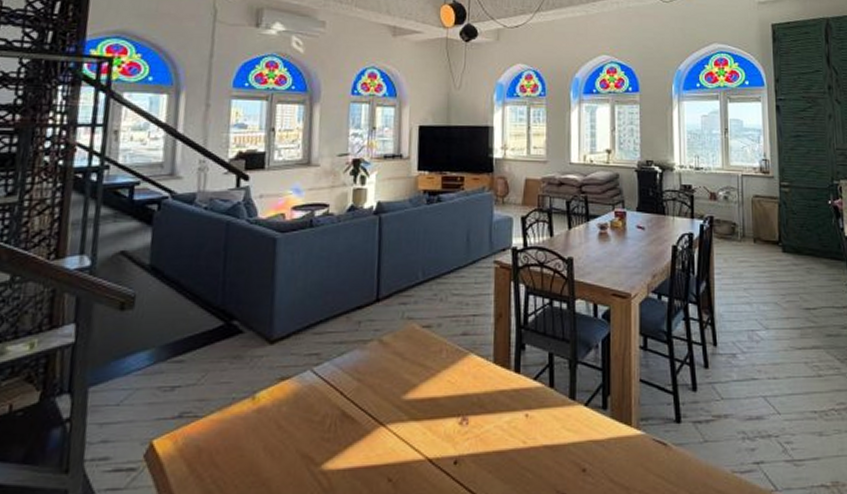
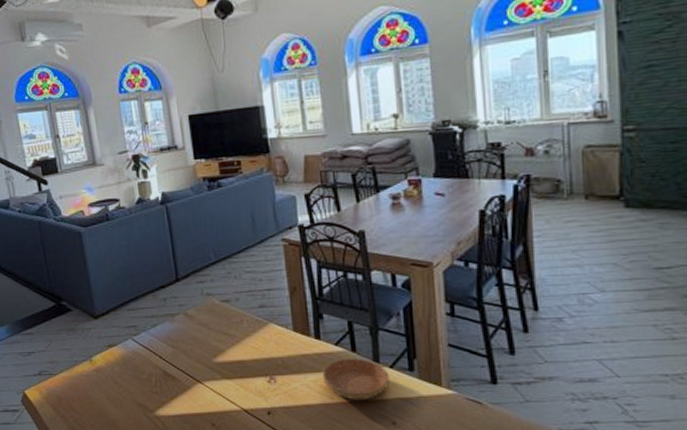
saucer: none [517,394,584,445] -> present [322,358,390,401]

